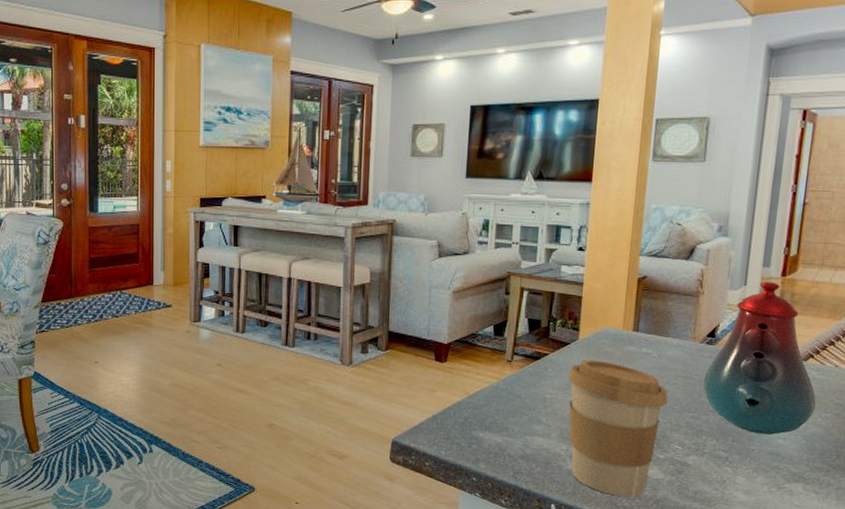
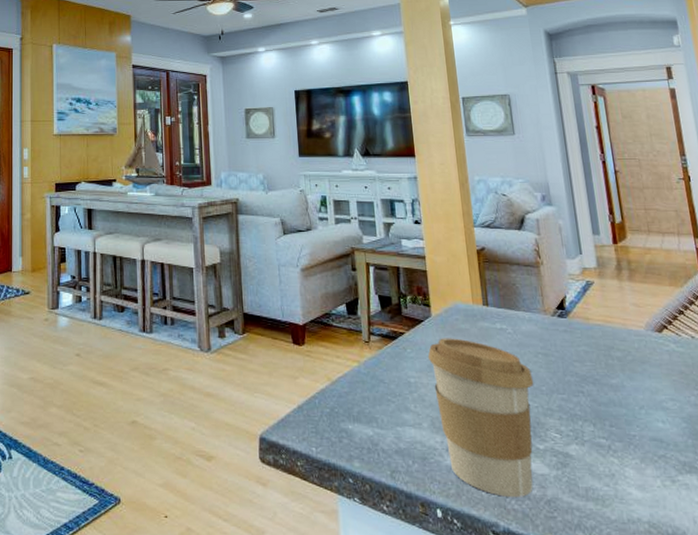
teakettle: present [703,281,816,435] -> none [564,249,685,417]

